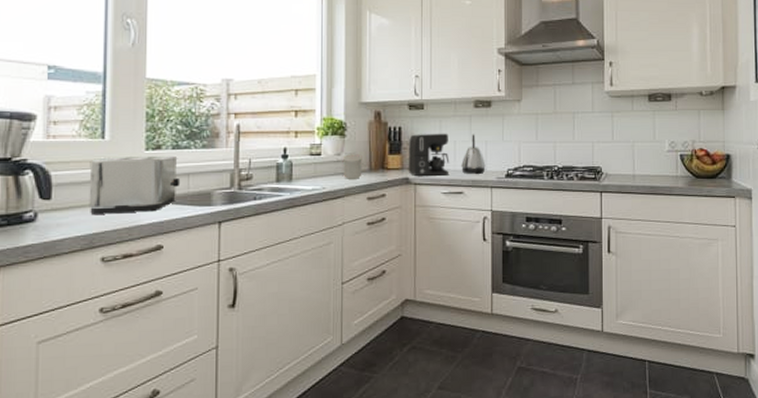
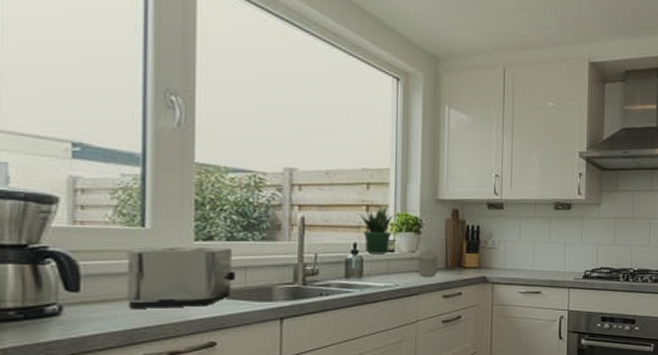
planter: none [289,111,319,158] -> present [360,205,393,255]
coffee maker: present [408,133,450,177] -> none [485,233,528,276]
kettle: present [461,134,486,174] -> none [540,235,564,274]

